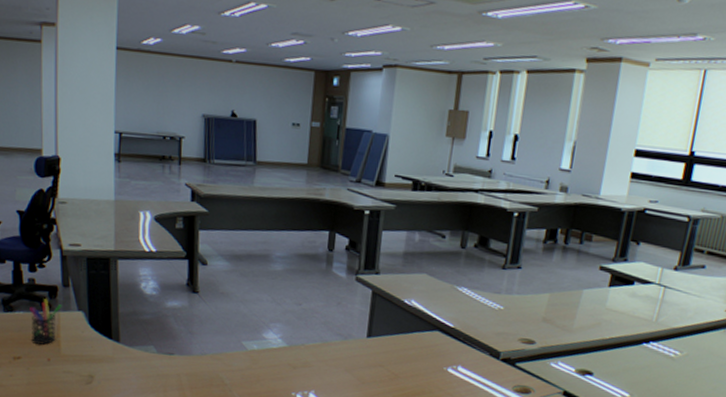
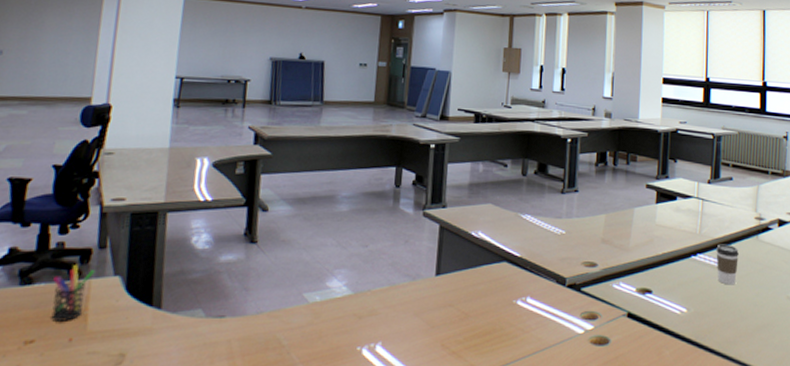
coffee cup: none [670,334,700,377] -> present [716,244,739,285]

